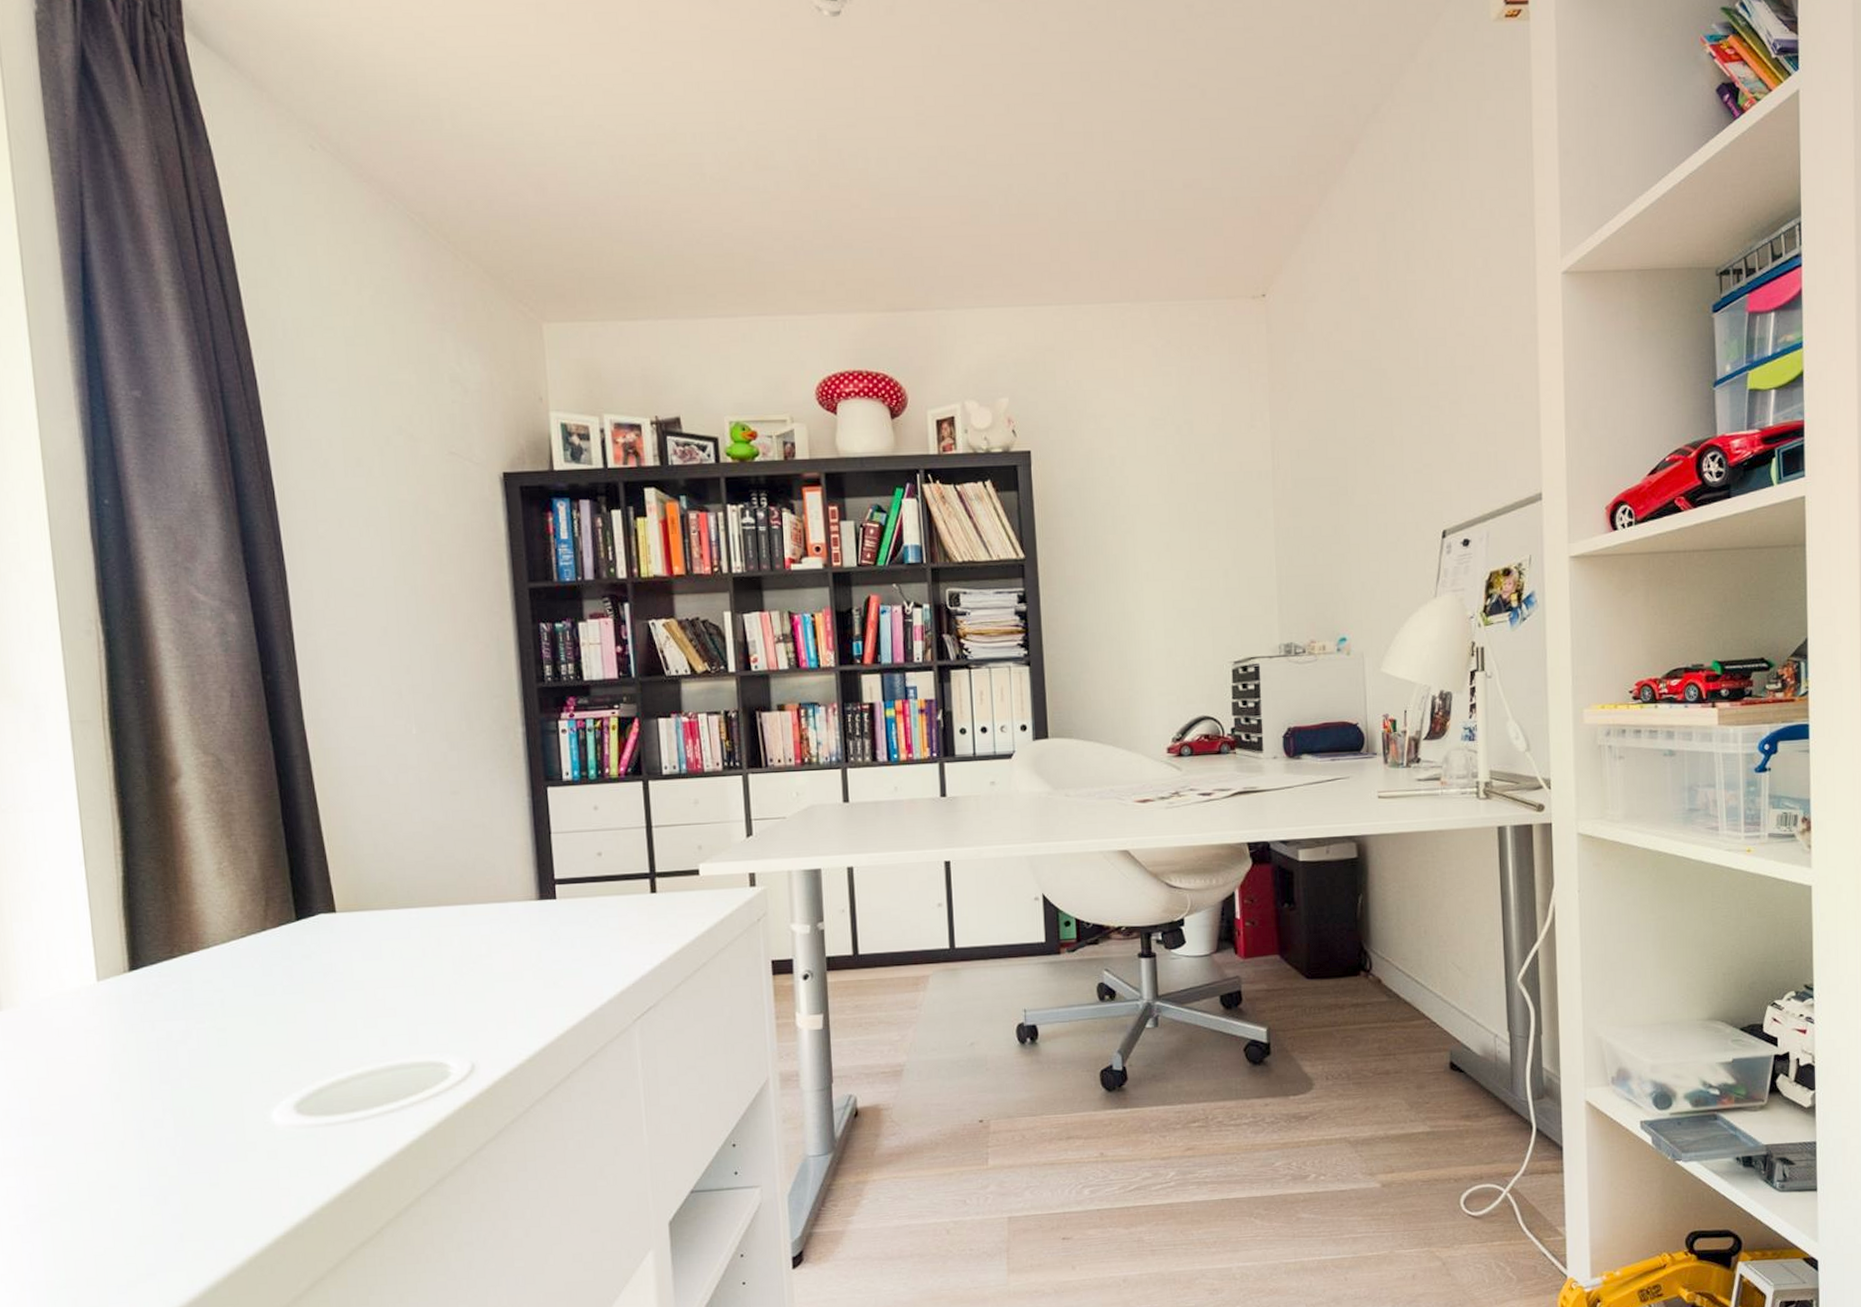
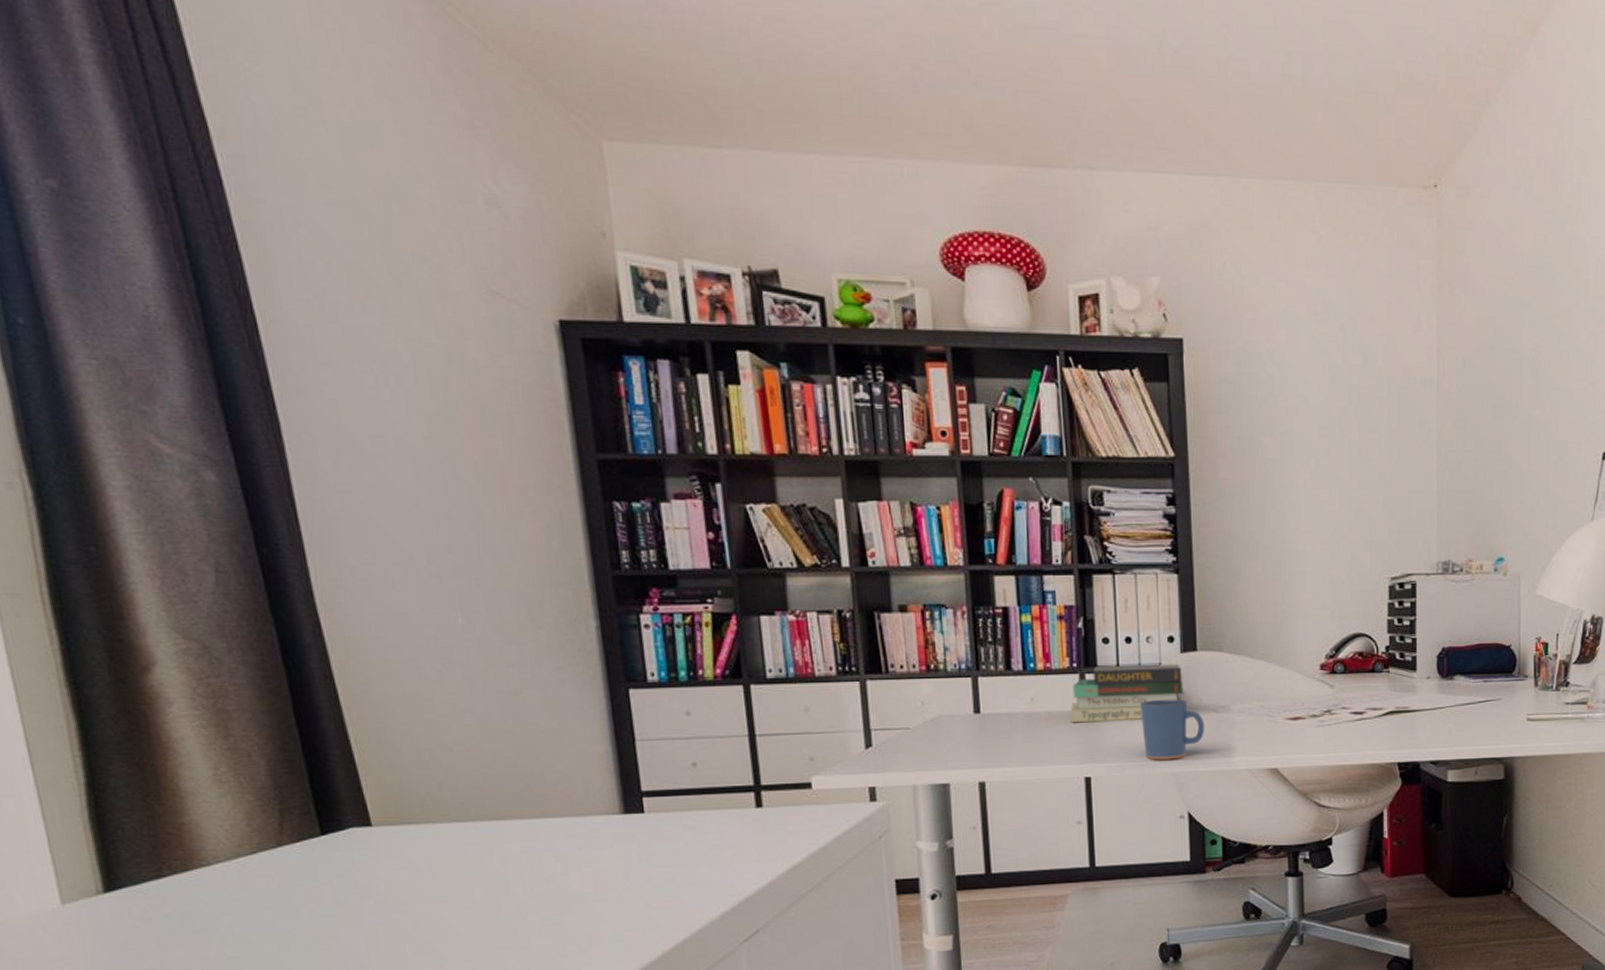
books: none [930,751,1036,810] -> present [1070,664,1184,723]
mug: none [995,784,1057,844] -> present [1139,699,1205,760]

